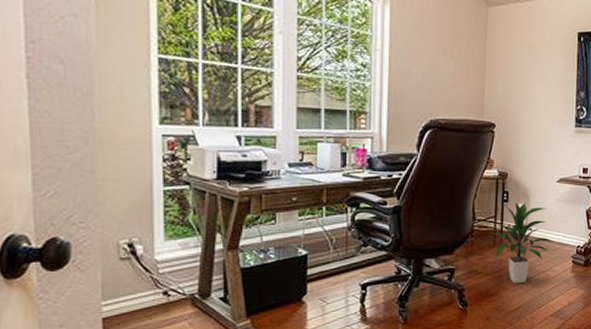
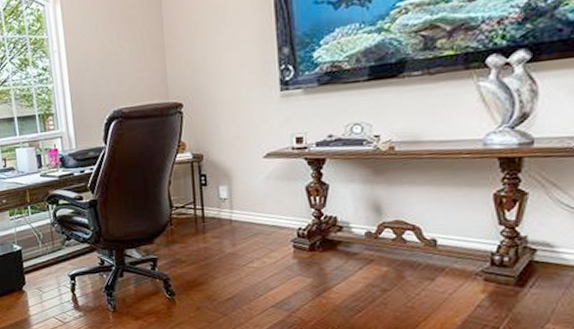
indoor plant: present [493,202,554,284] -> none [195,184,268,272]

